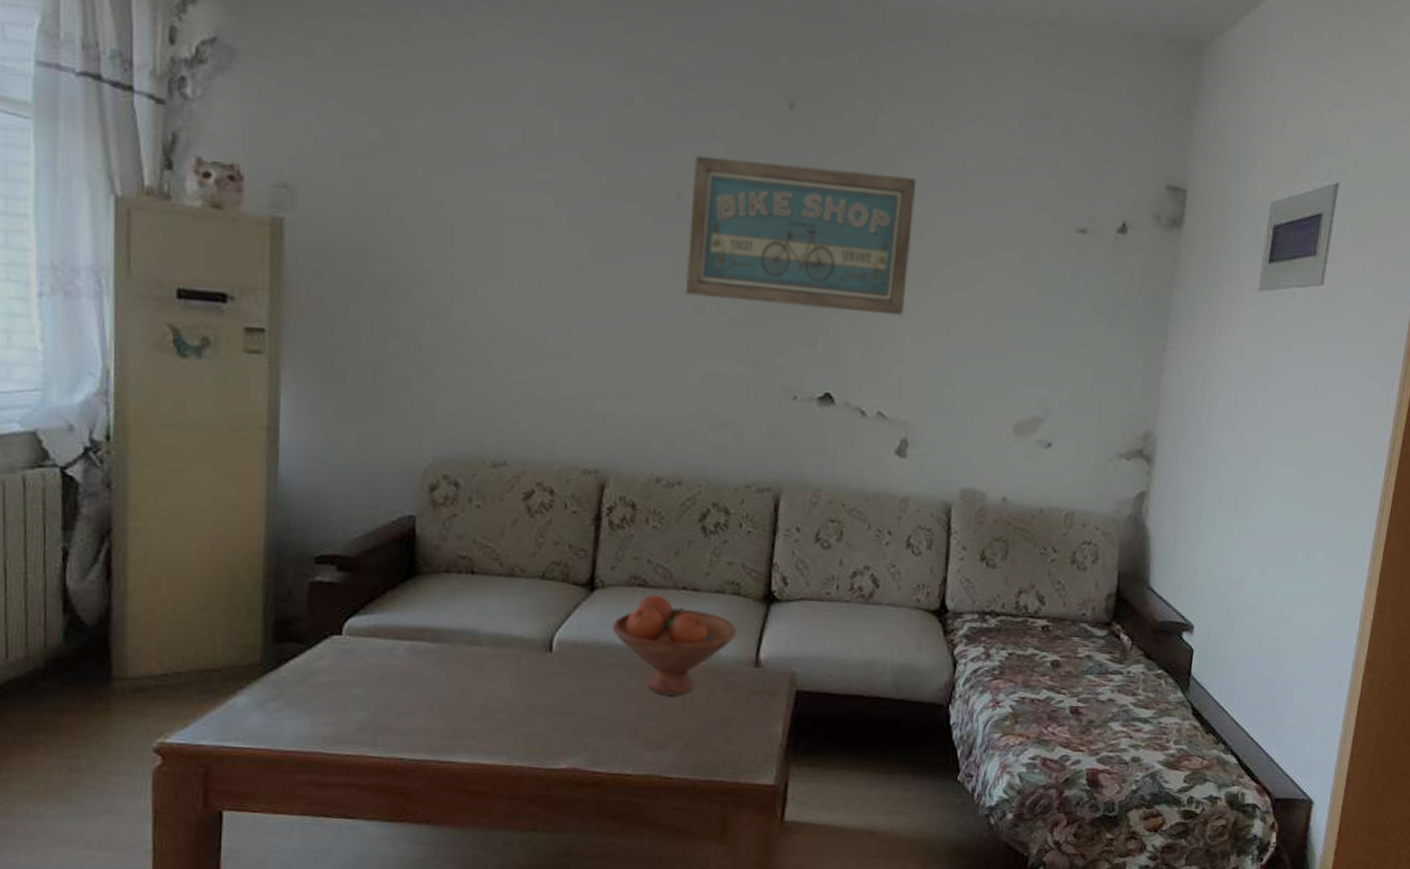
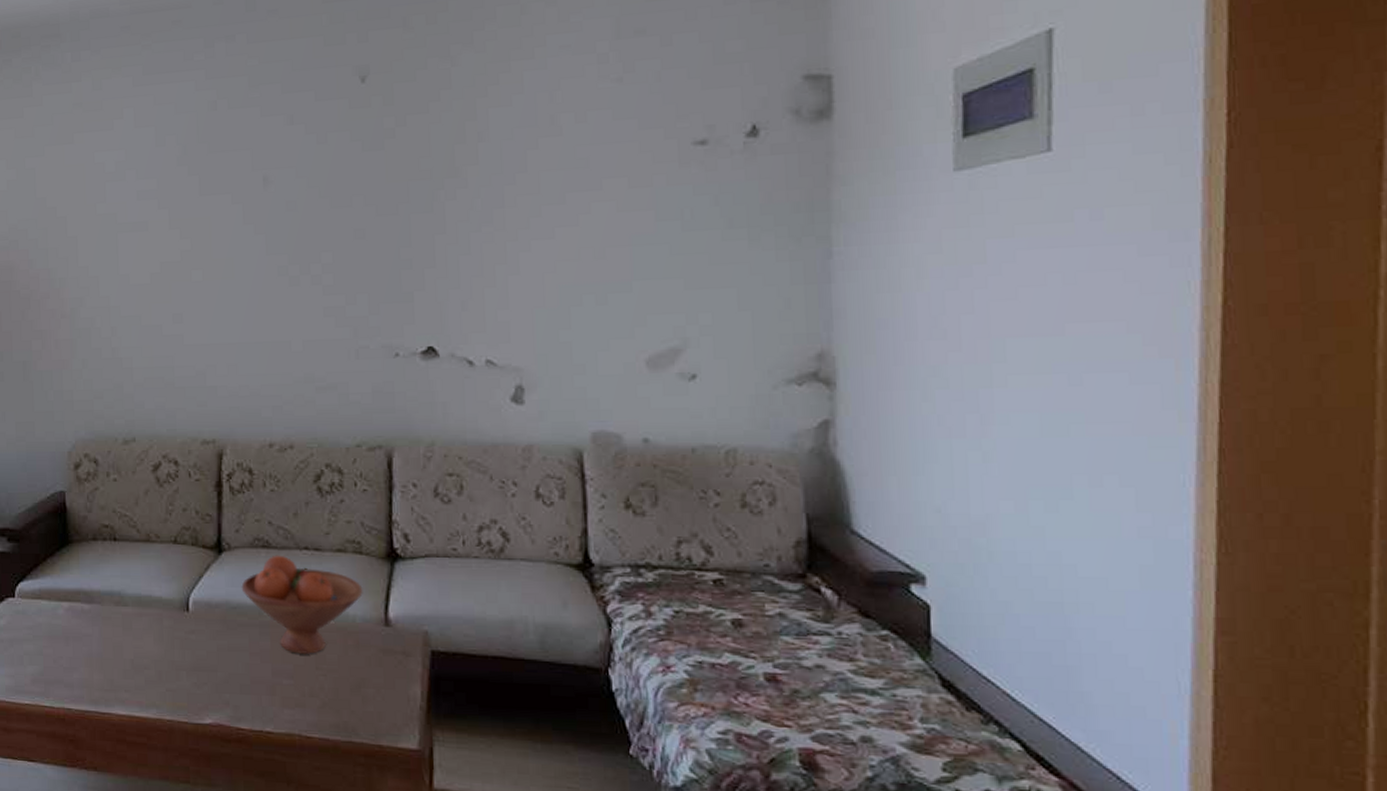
wall art: present [685,155,916,316] -> none [276,123,503,270]

